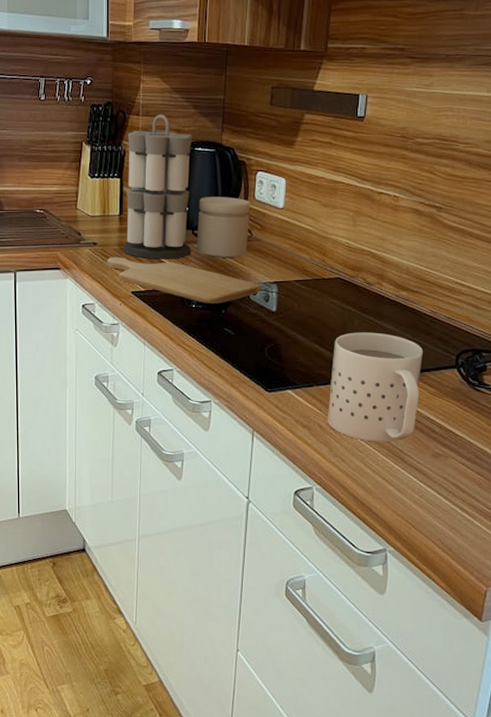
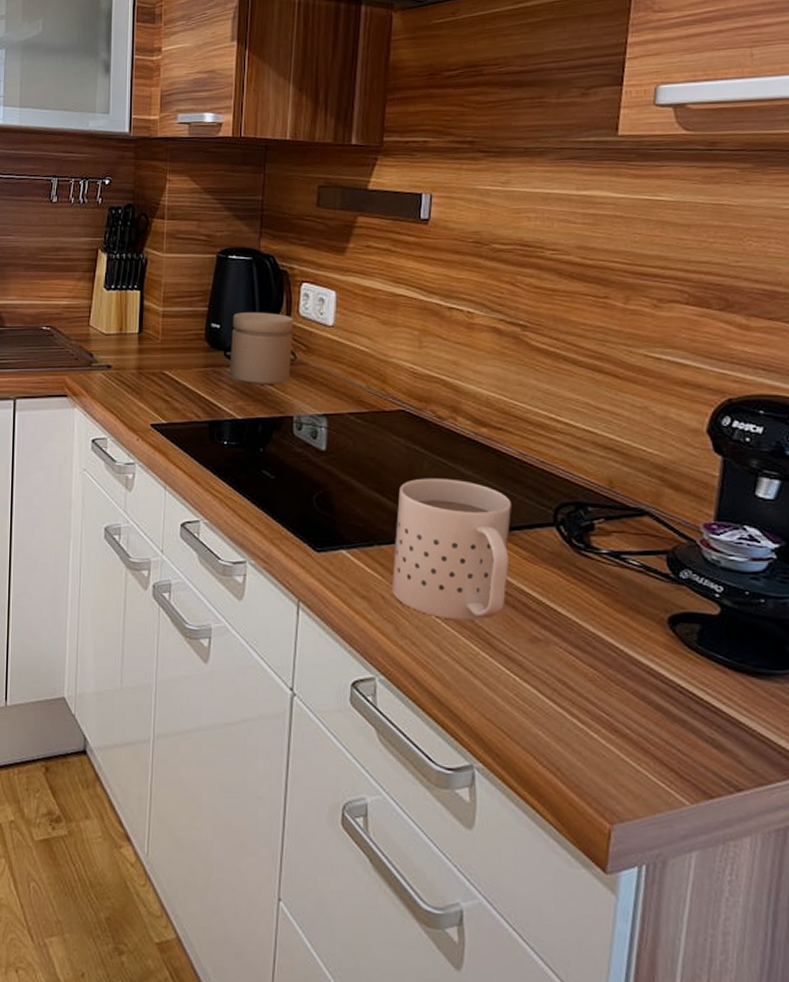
chopping board: present [107,256,262,305] -> none [123,382,308,441]
spice rack: present [122,114,193,259] -> none [141,217,226,386]

